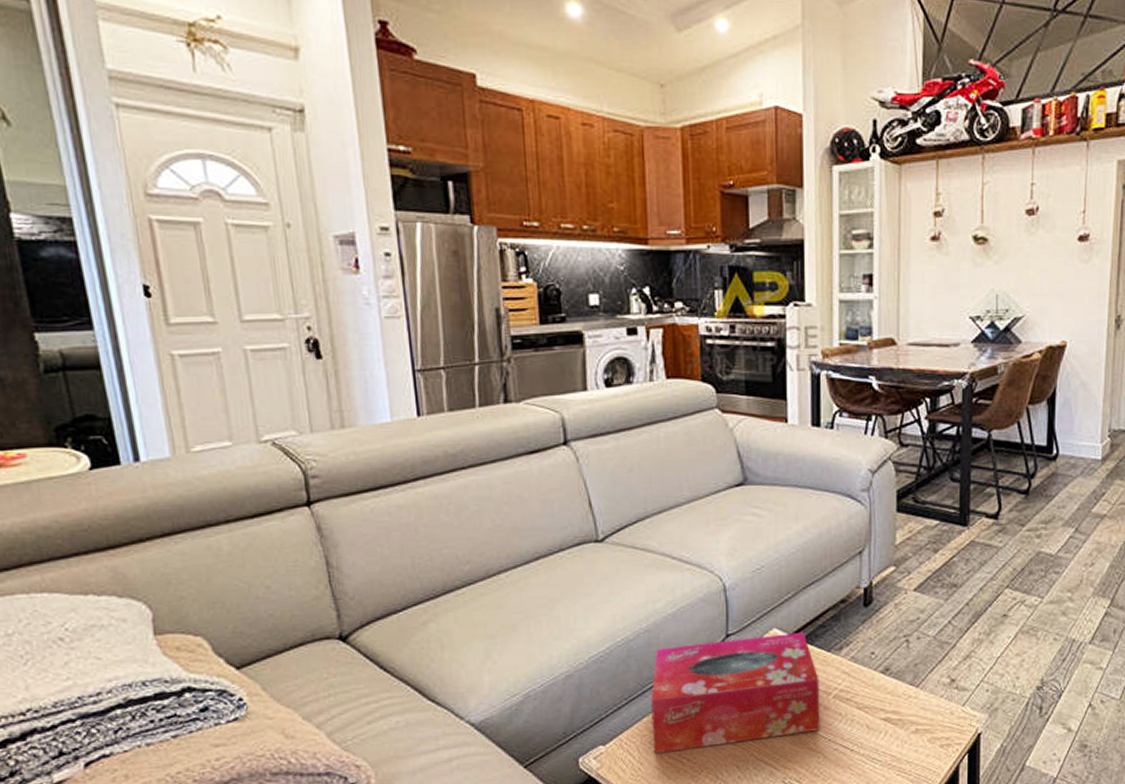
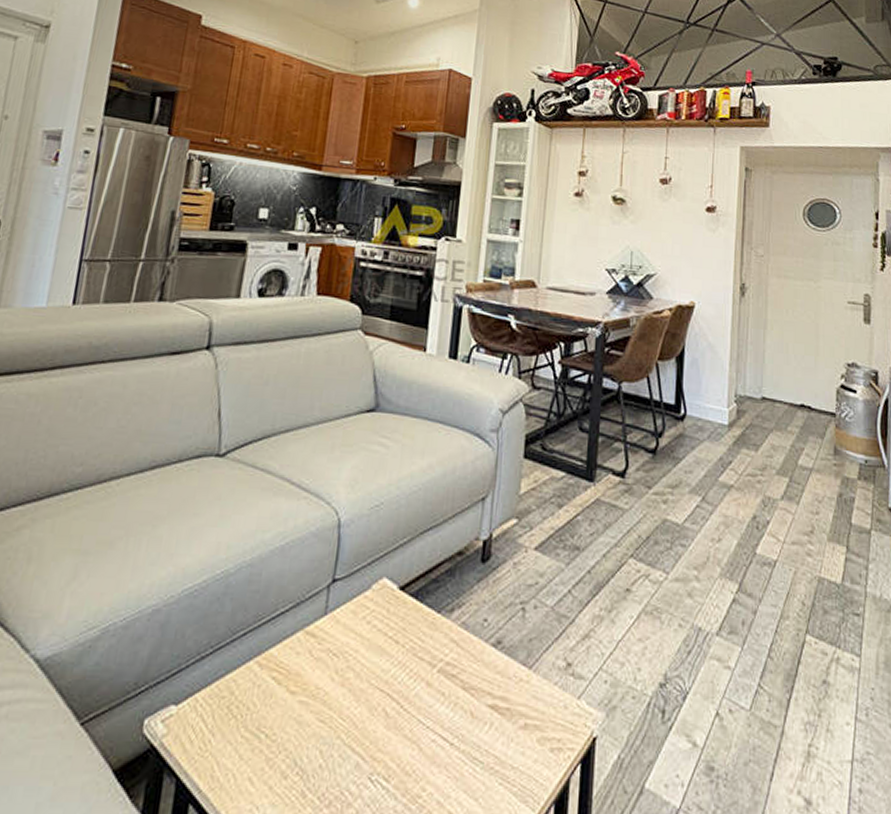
tissue box: present [651,632,820,753] -> none [229,585,425,723]

